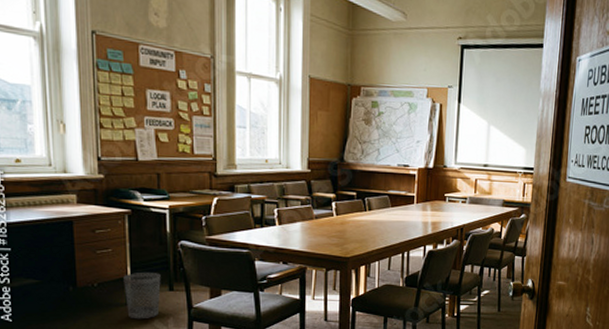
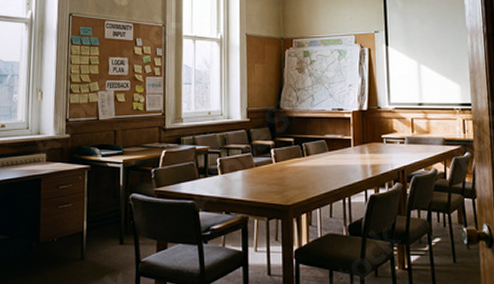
wastebasket: present [123,271,161,320] -> none [80,225,113,275]

